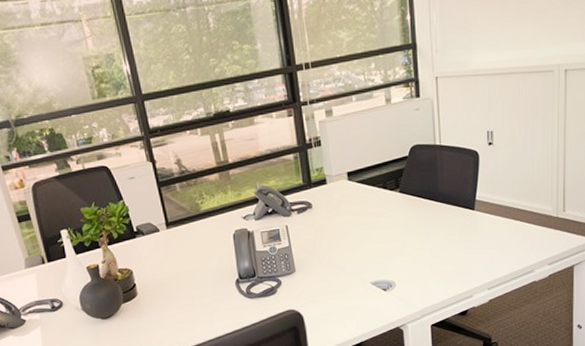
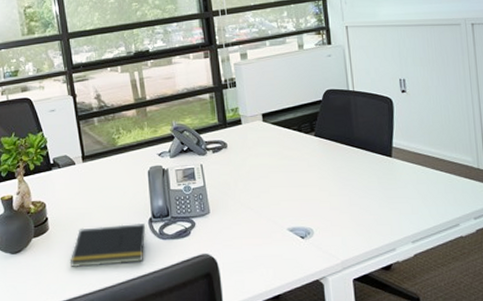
notepad: none [160,285,234,329] -> present [69,224,146,268]

